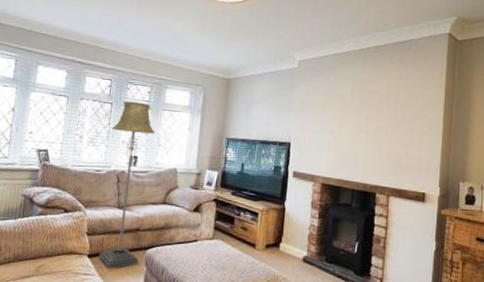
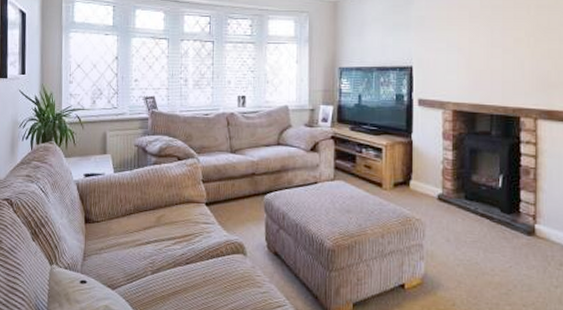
floor lamp: present [99,101,155,269] -> none [216,37,261,217]

